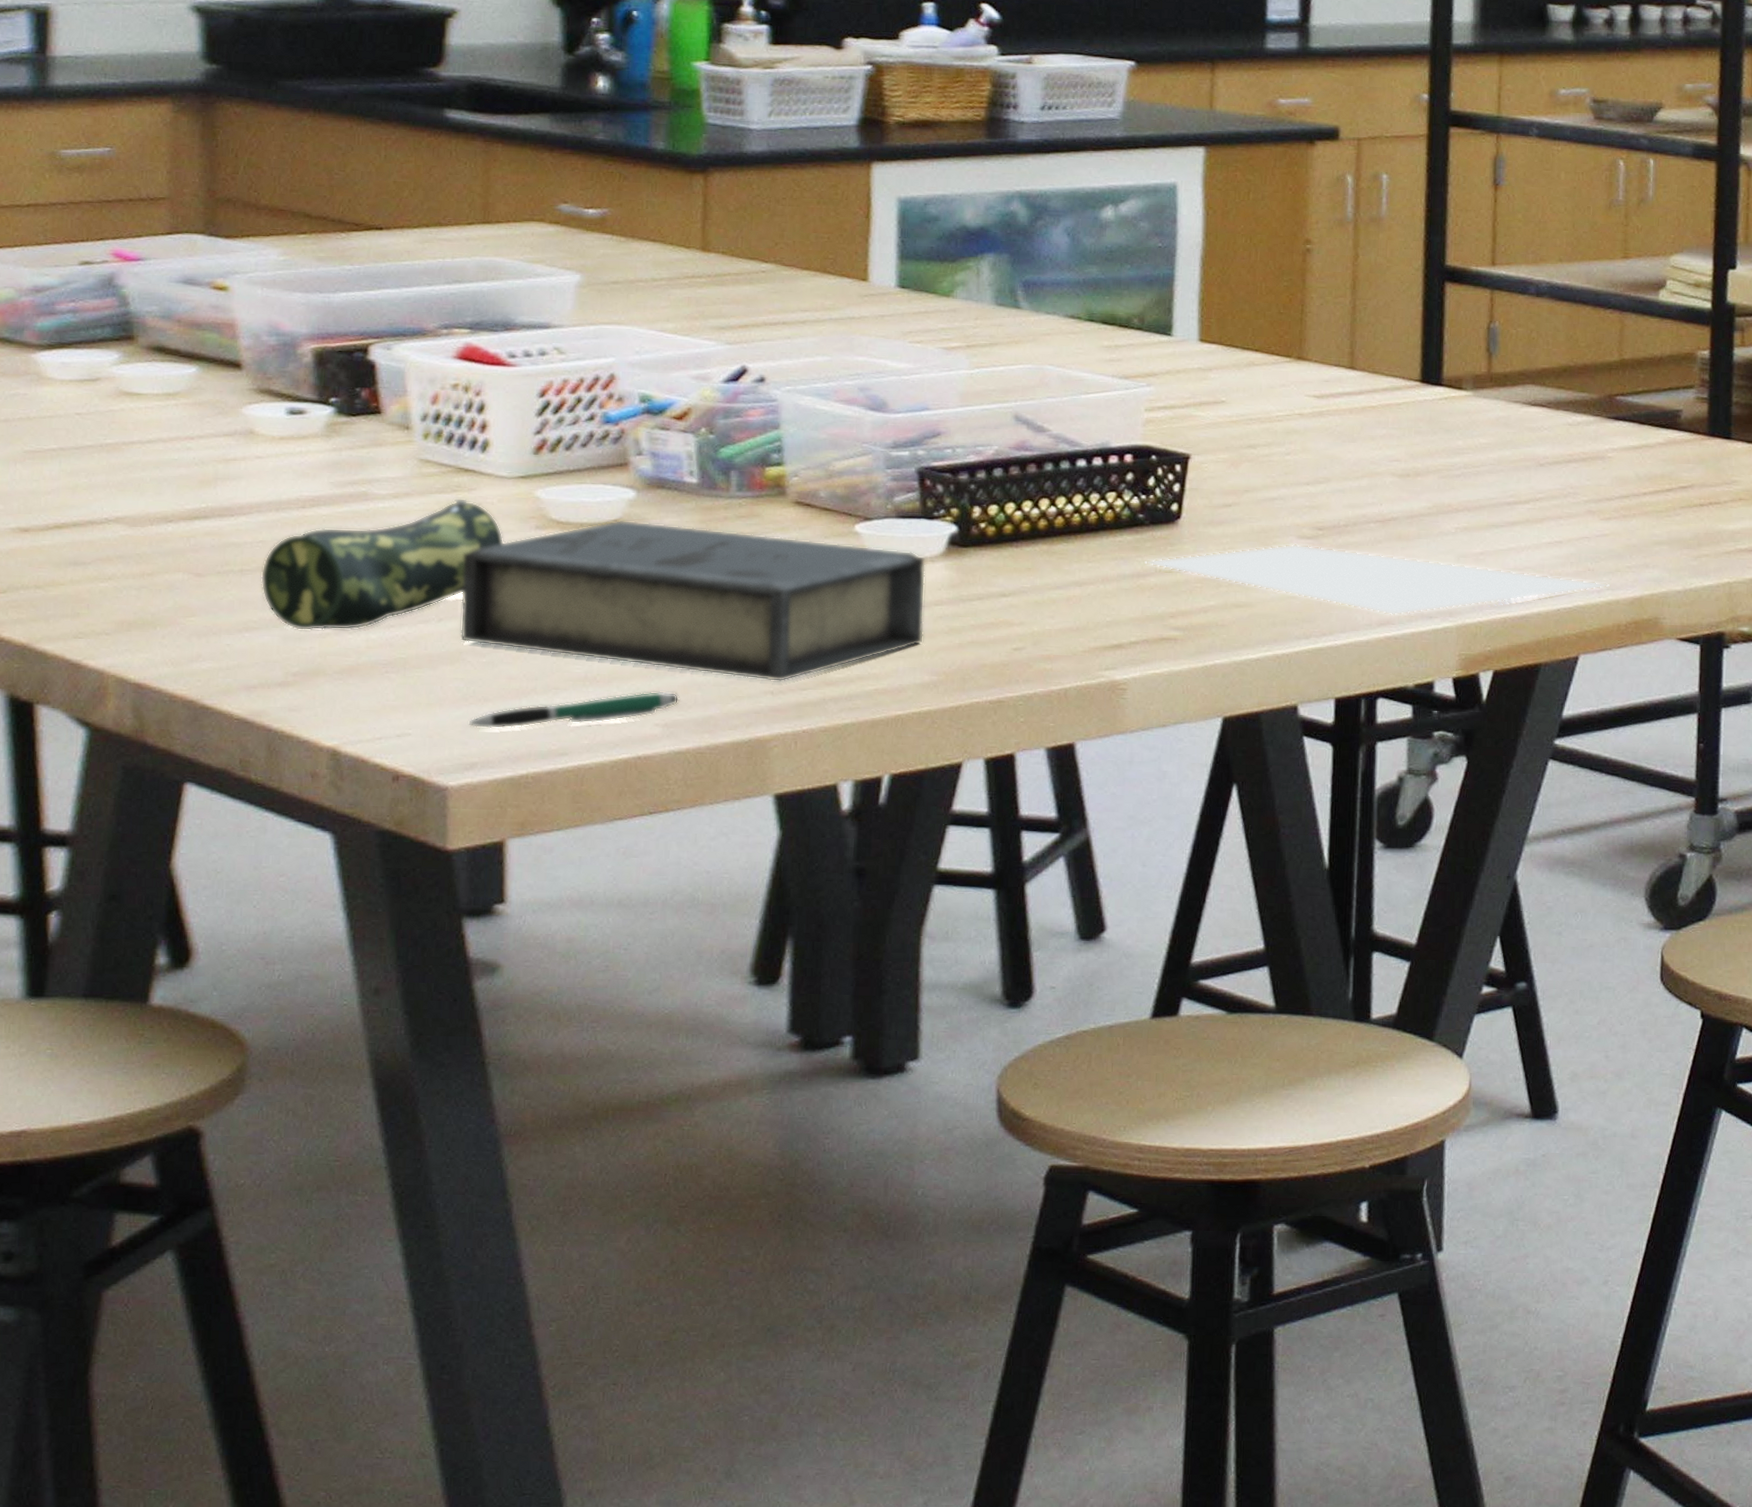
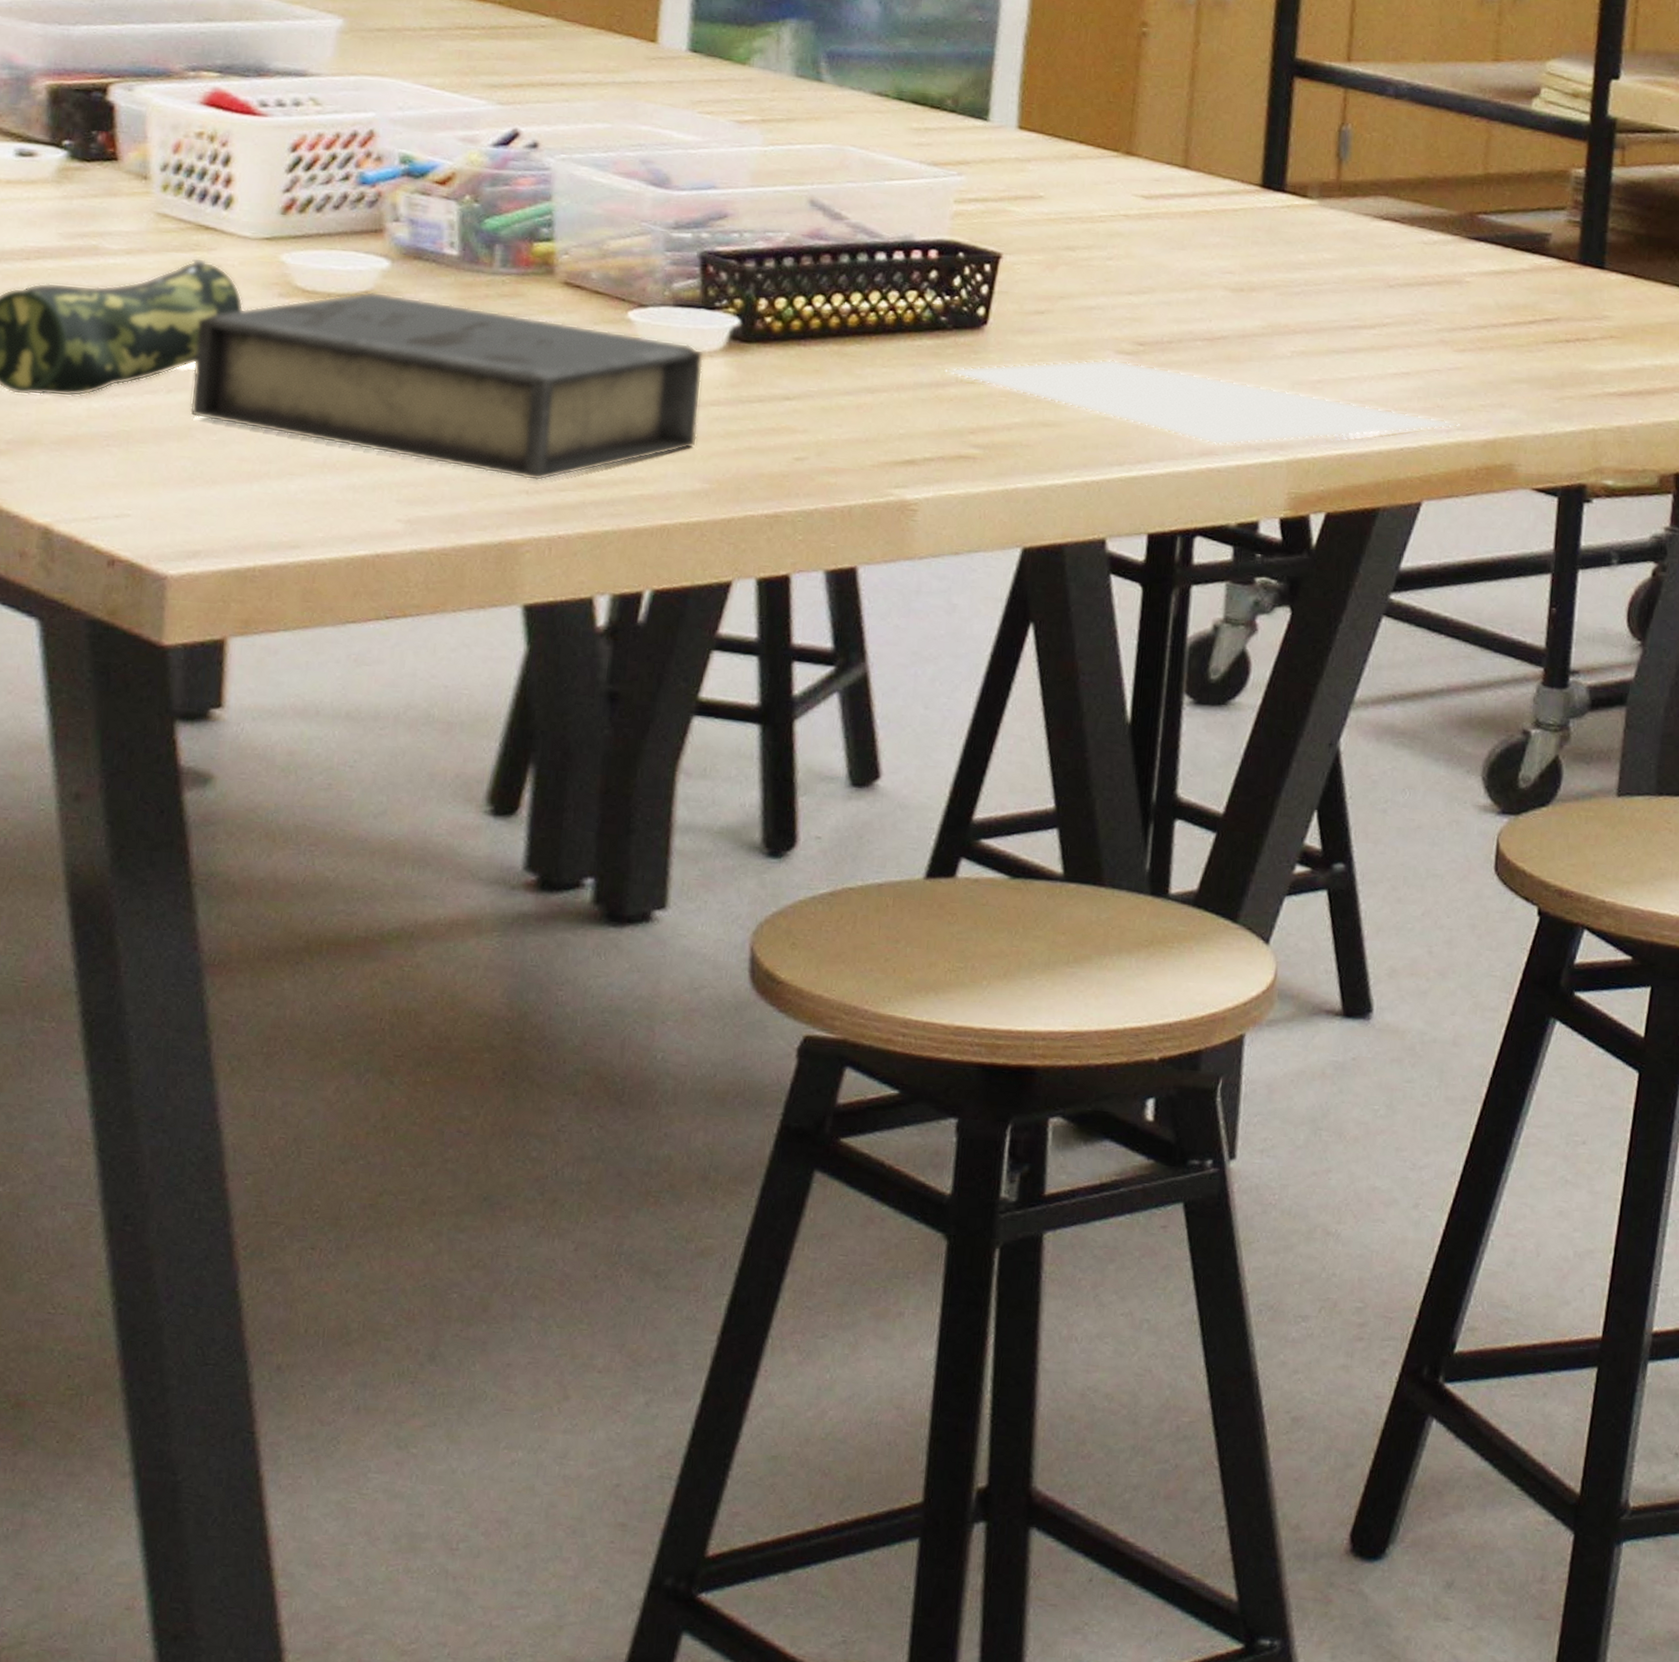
pen: present [468,691,679,729] -> none [193,483,425,516]

